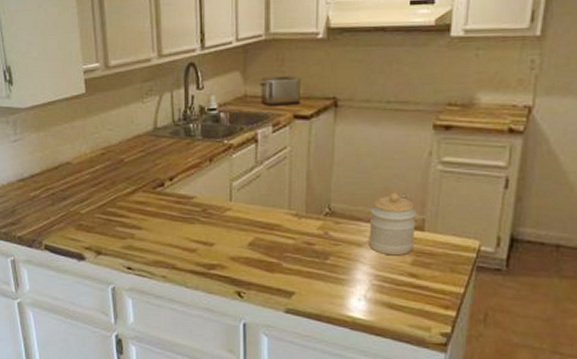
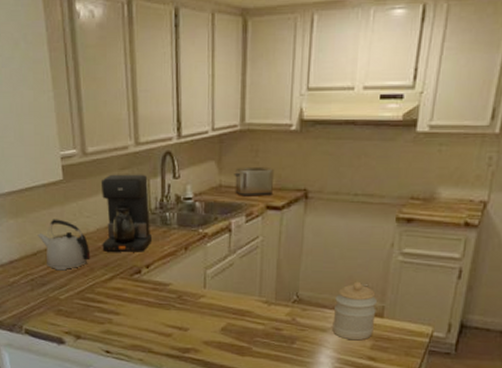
kettle: none [59,132,112,184] -> present [37,219,91,271]
coffee maker: none [123,85,175,165] -> present [100,174,151,252]

